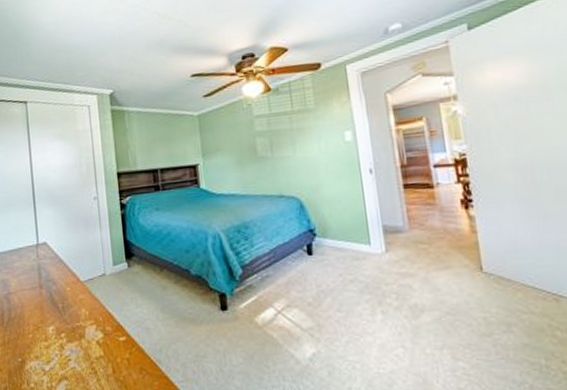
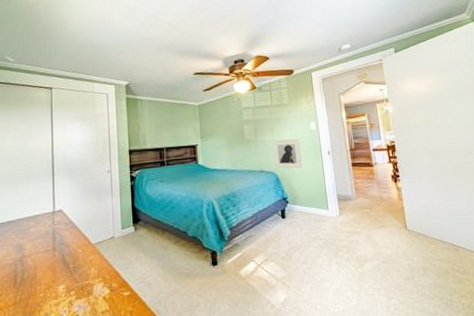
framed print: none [294,153,335,193] -> present [273,138,303,169]

